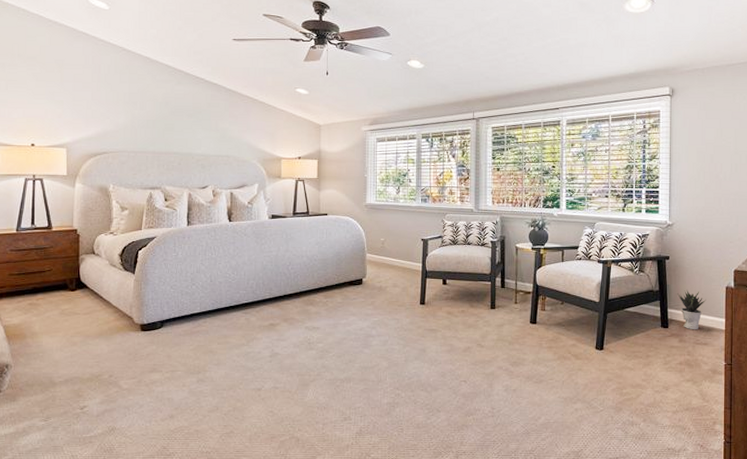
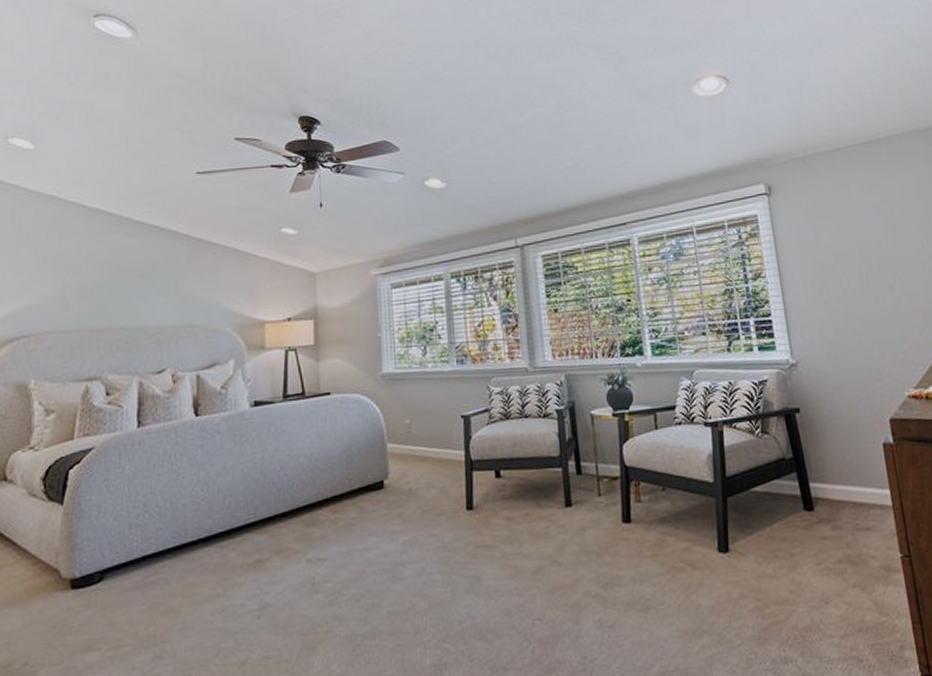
potted plant: present [677,289,706,330] -> none [819,452,860,511]

